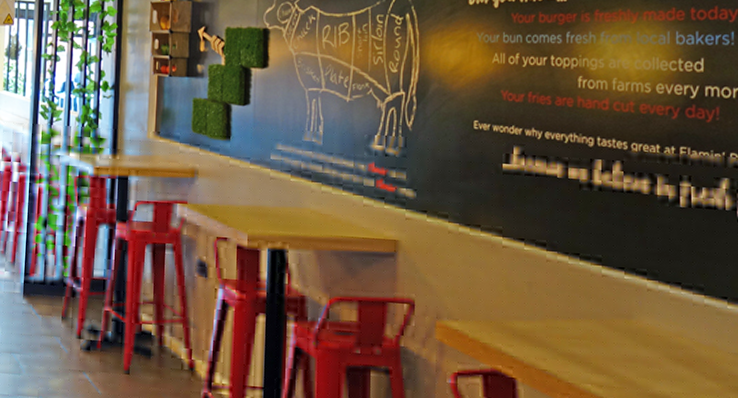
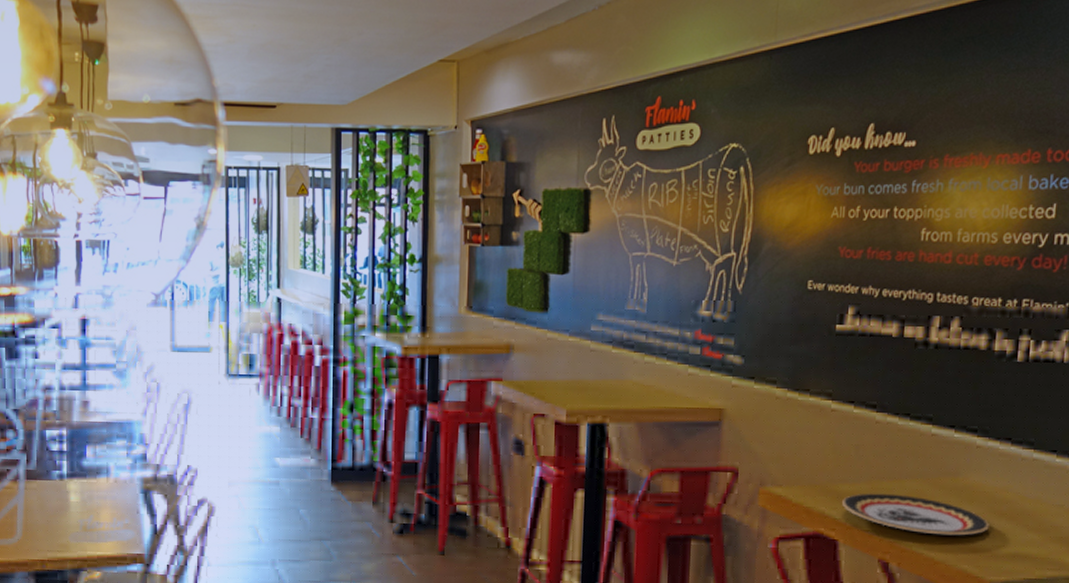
plate: none [518,331,666,381] -> present [842,493,989,536]

